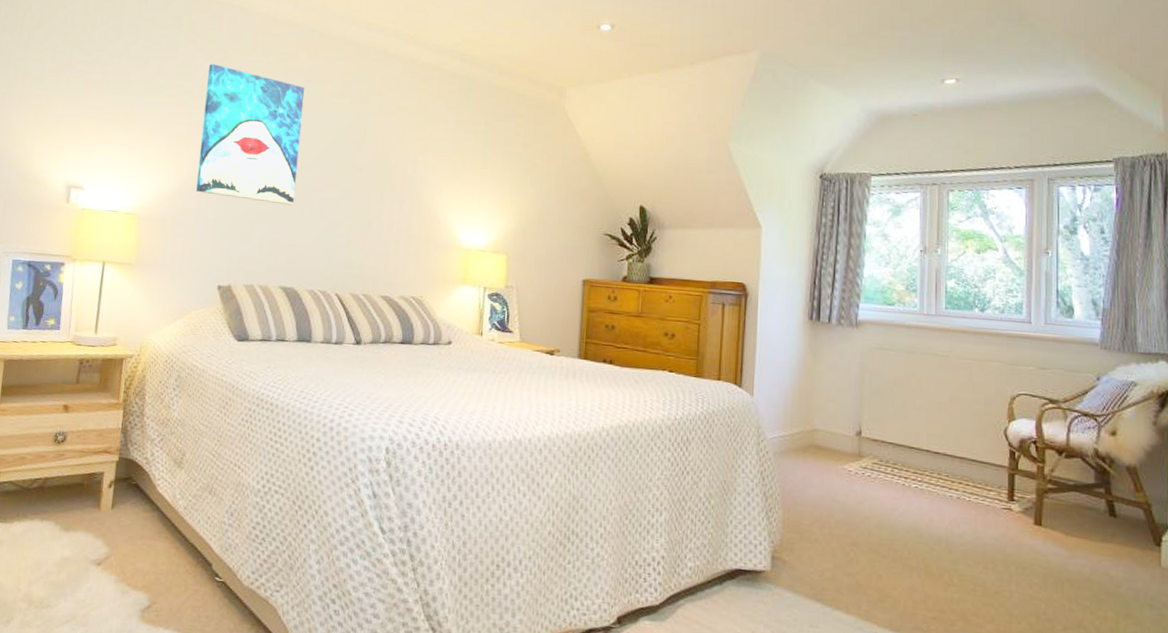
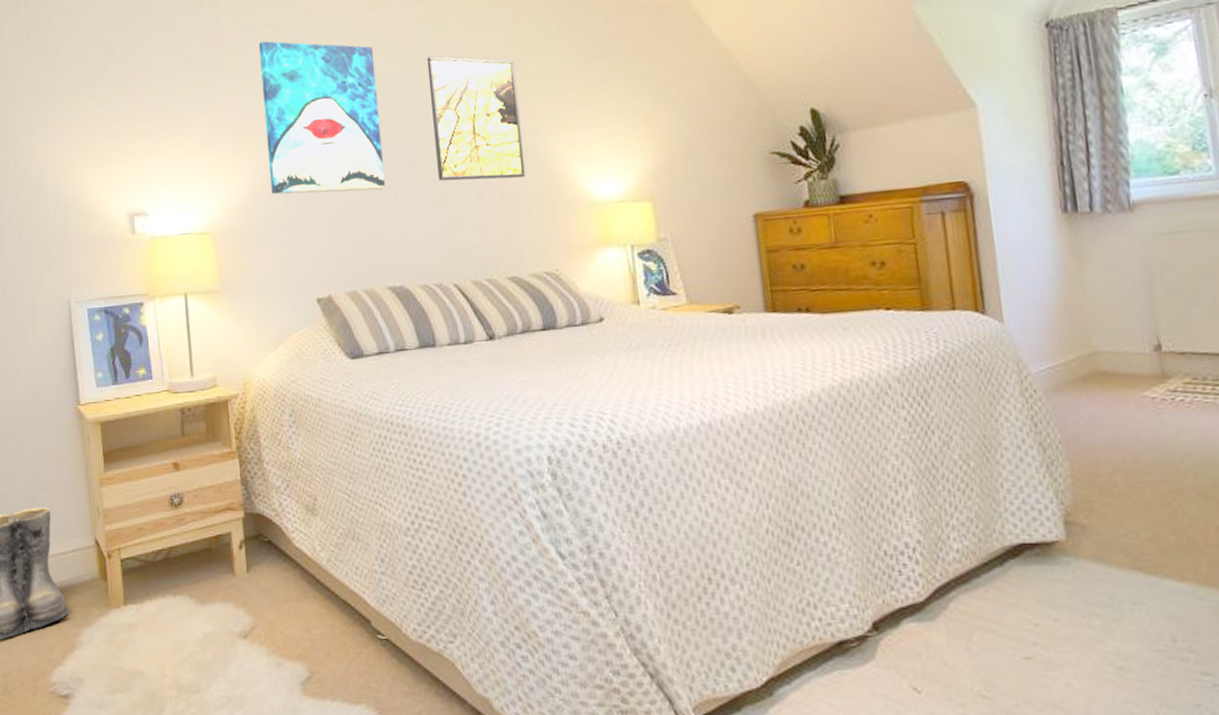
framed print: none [339,104,418,217] -> present [426,56,526,181]

